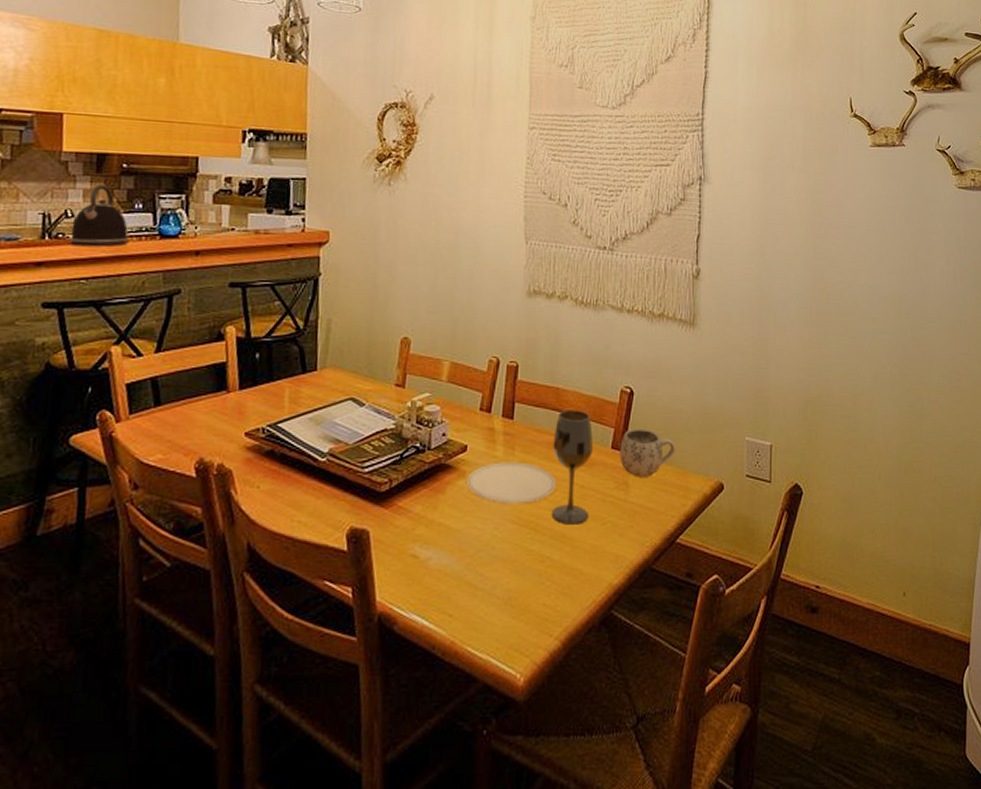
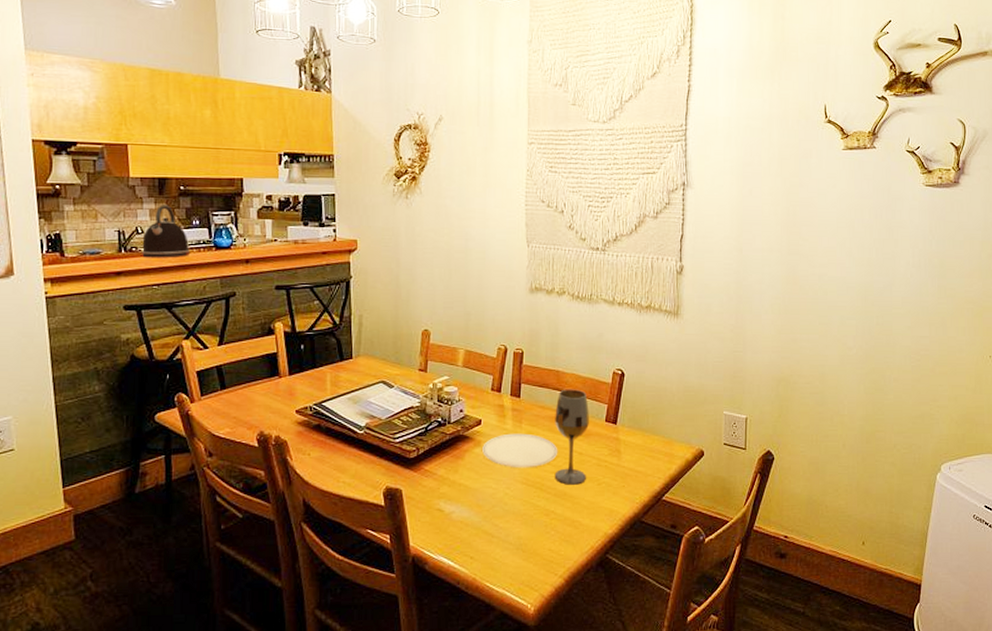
mug: present [620,428,675,477] -> none [613,404,661,446]

